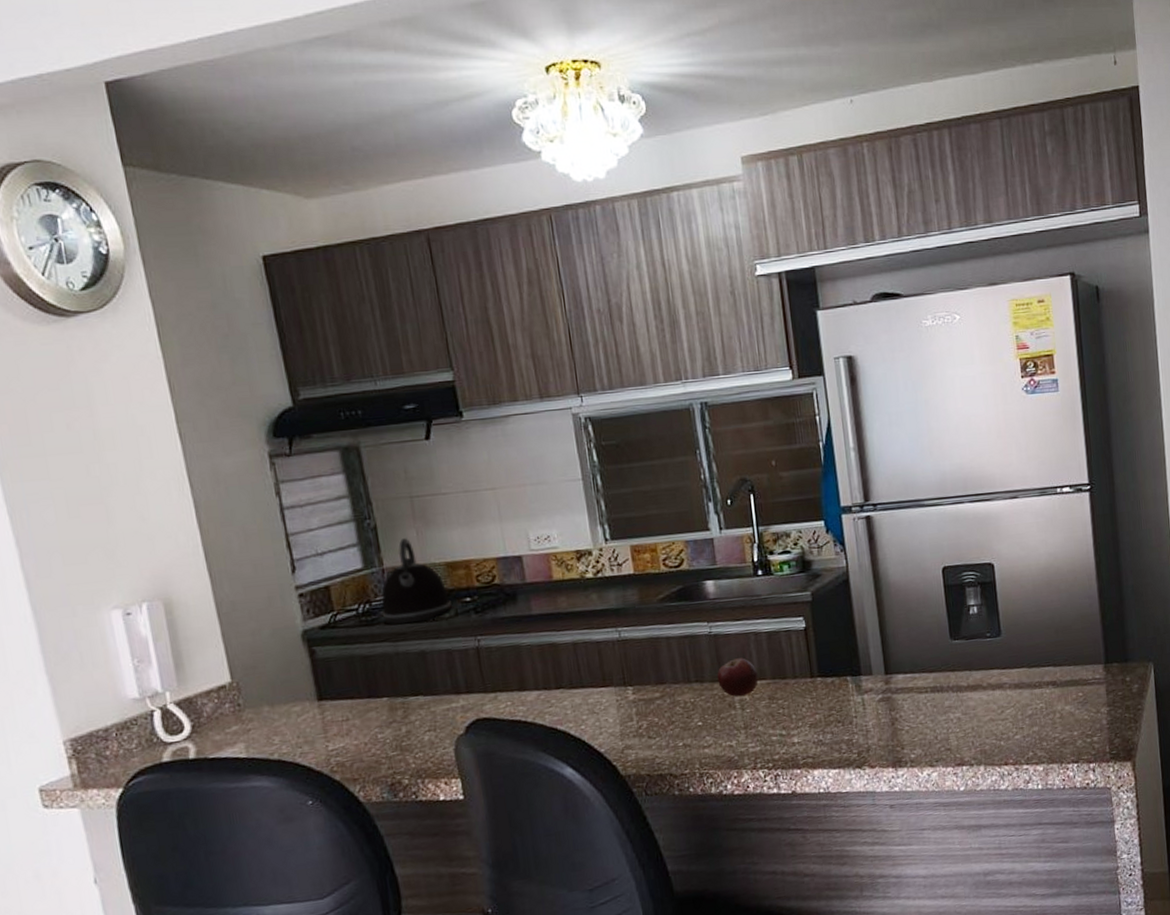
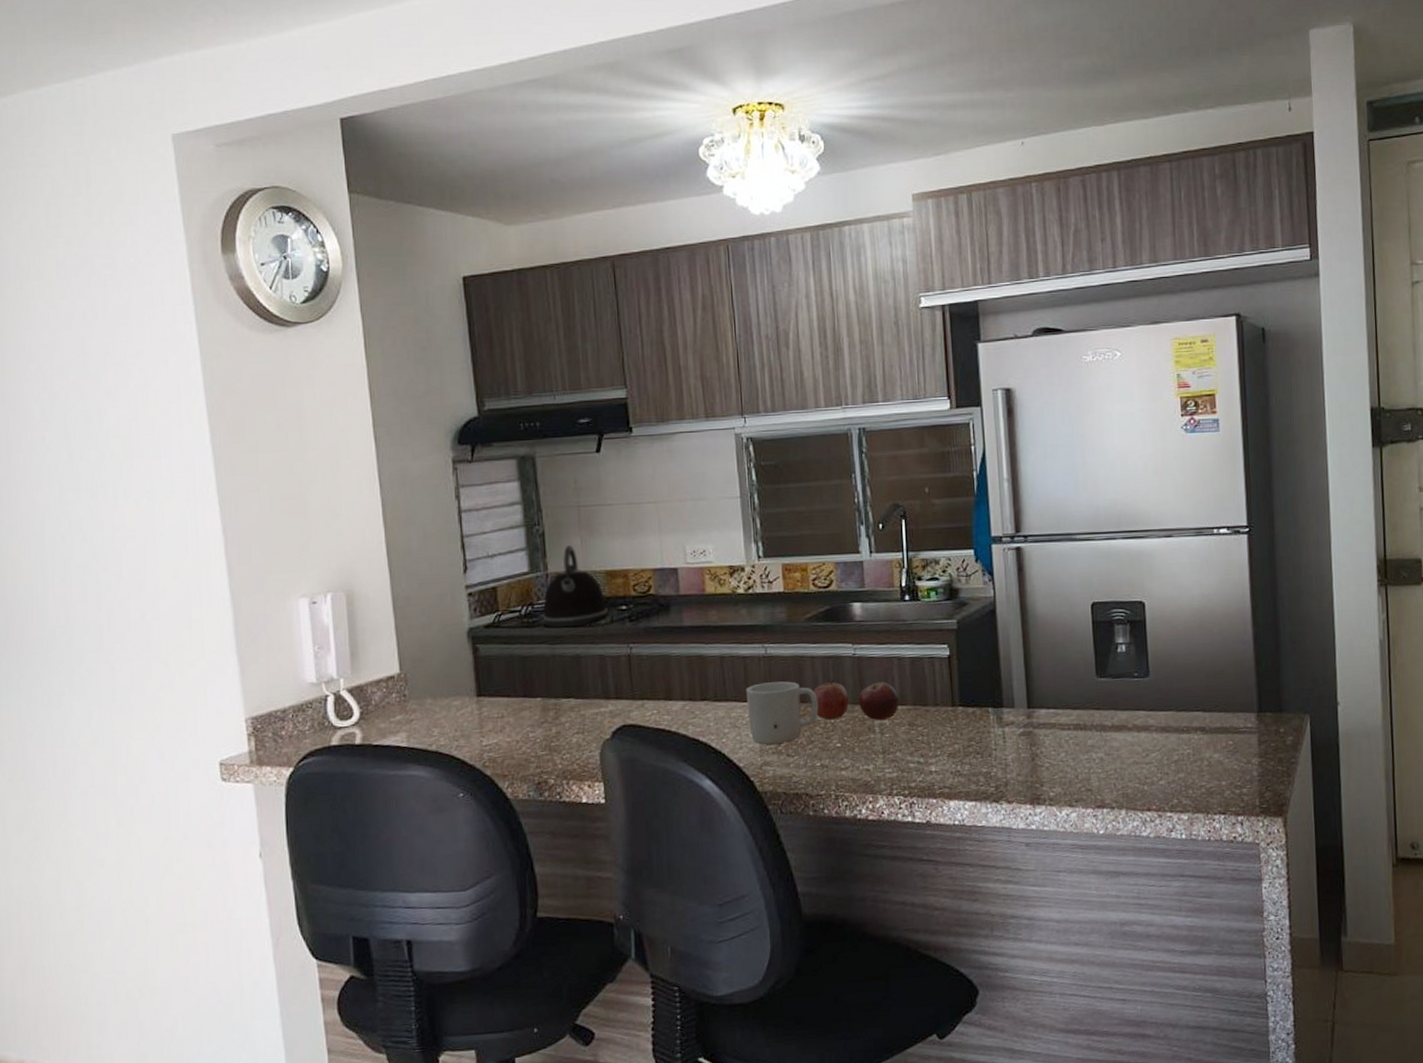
mug: none [602,663,678,729] -> present [746,681,819,744]
fruit: none [670,659,708,700] -> present [813,680,849,720]

